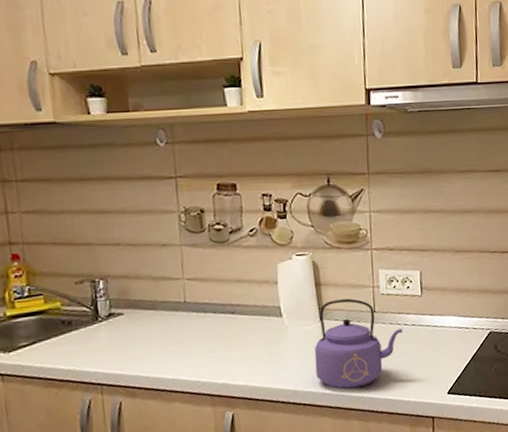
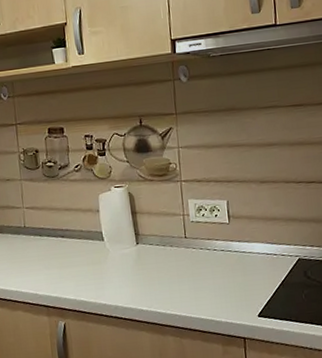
kettle: present [314,298,403,390] -> none [132,225,212,308]

